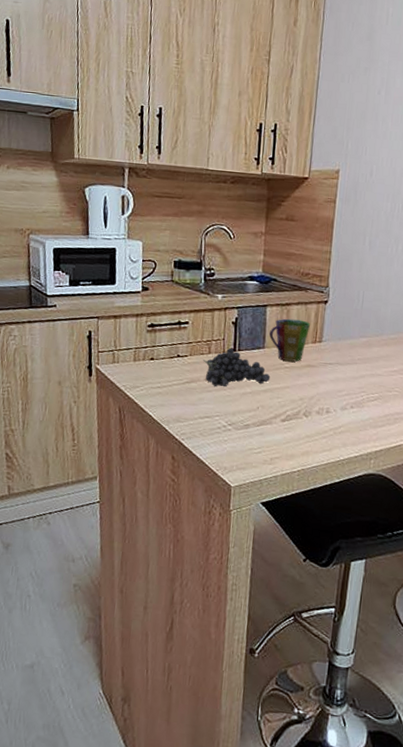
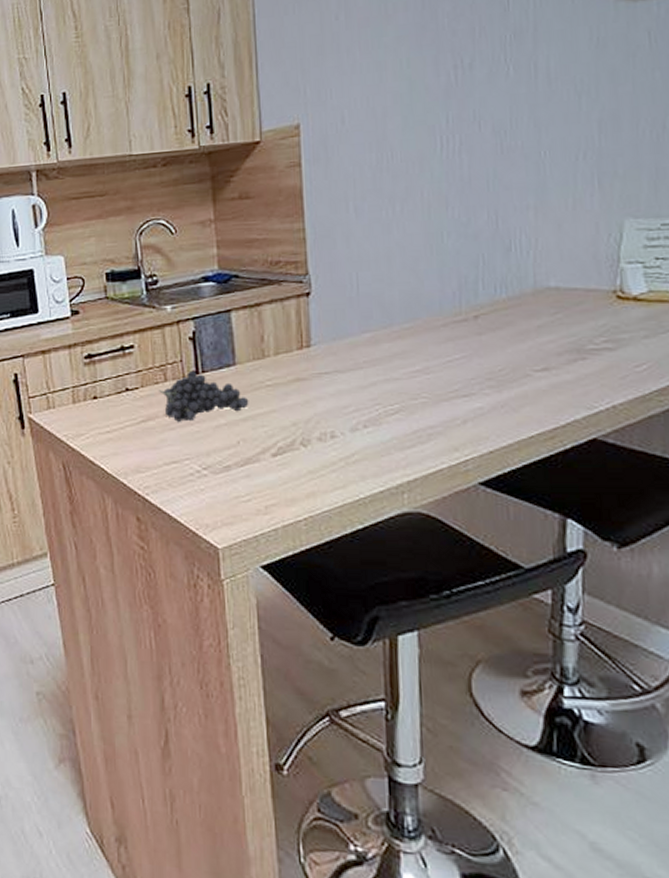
cup: present [269,318,310,362] -> none [239,322,291,377]

